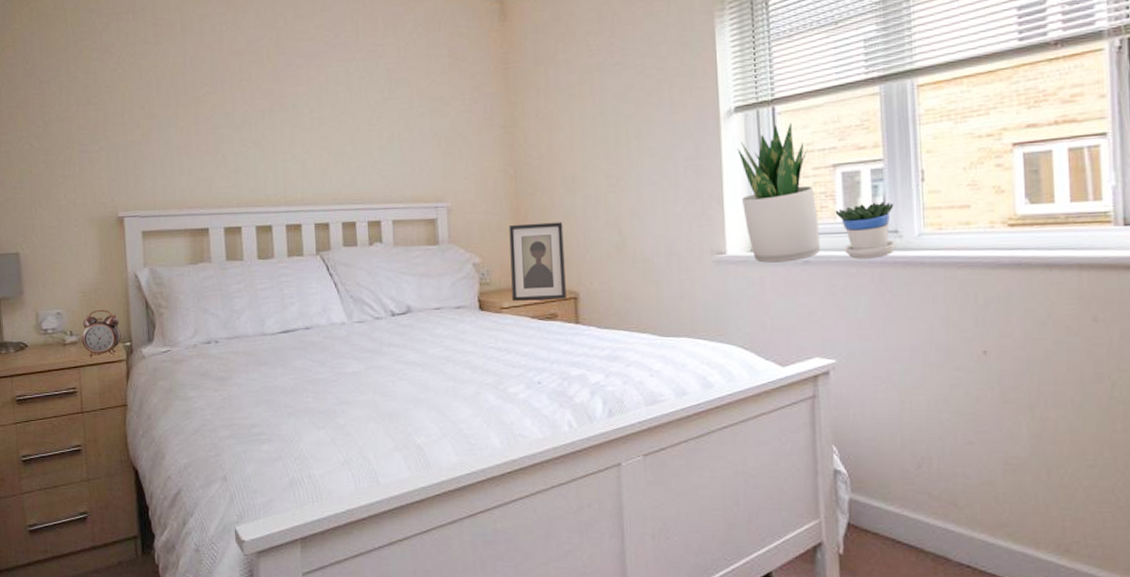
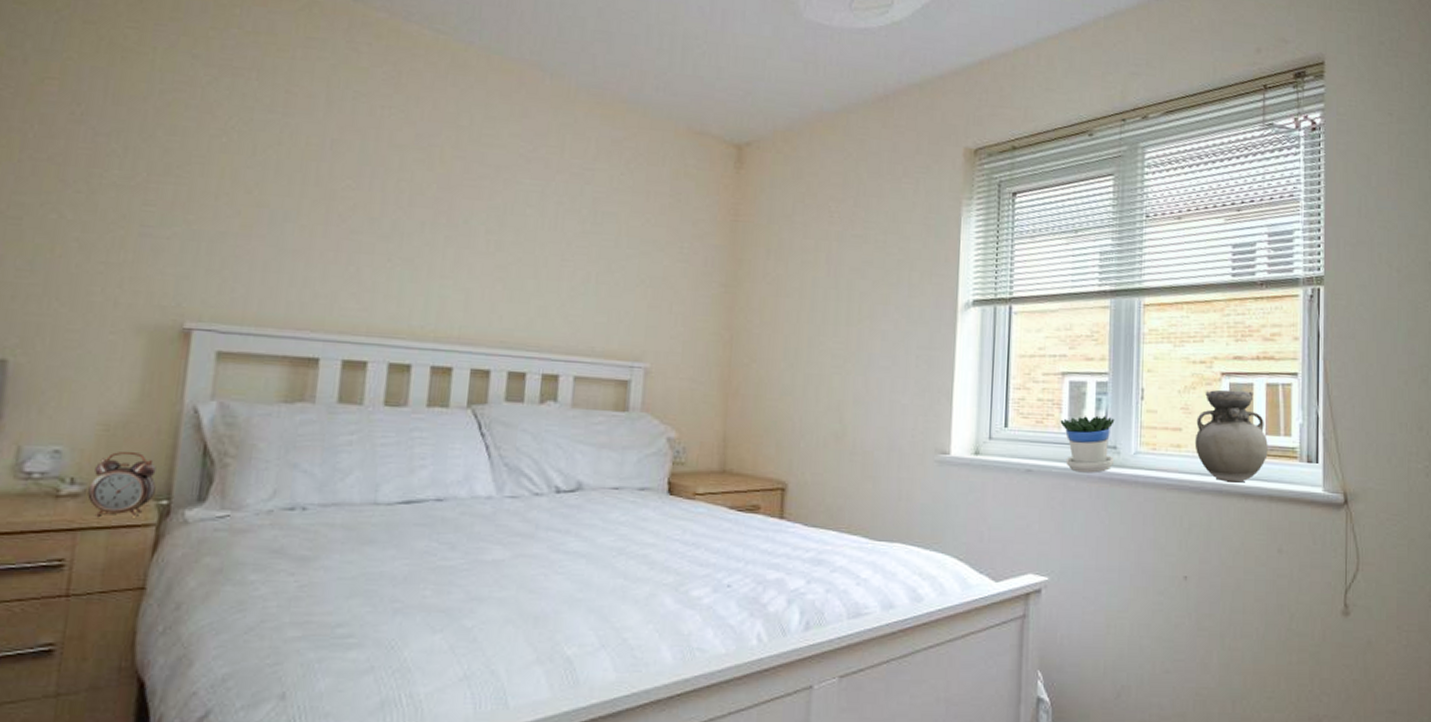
picture frame: present [509,222,566,302] -> none [709,397,779,489]
planter: present [737,123,820,263] -> none [971,323,1044,469]
vase: none [986,158,1074,256] -> present [1194,389,1268,484]

